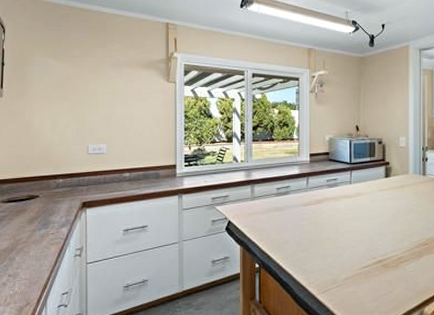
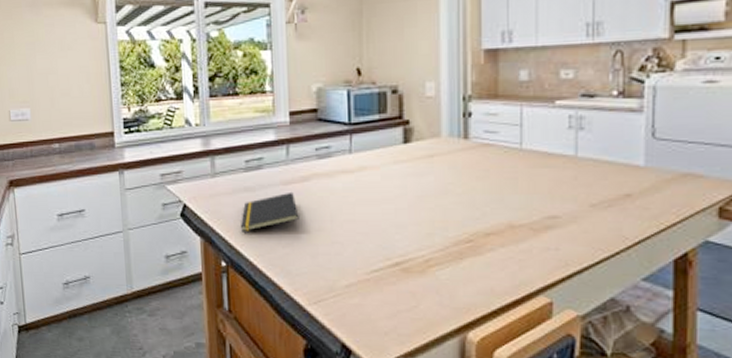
notepad: none [272,211,314,241] -> present [241,191,299,233]

